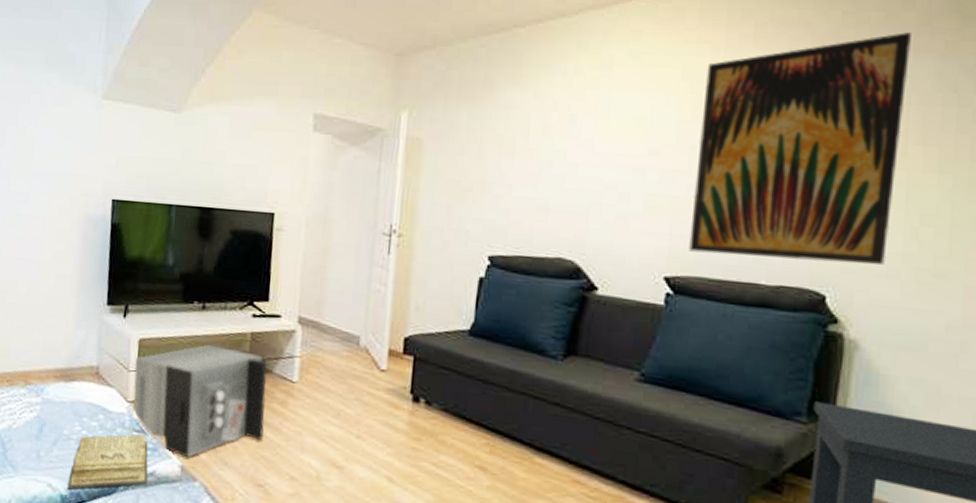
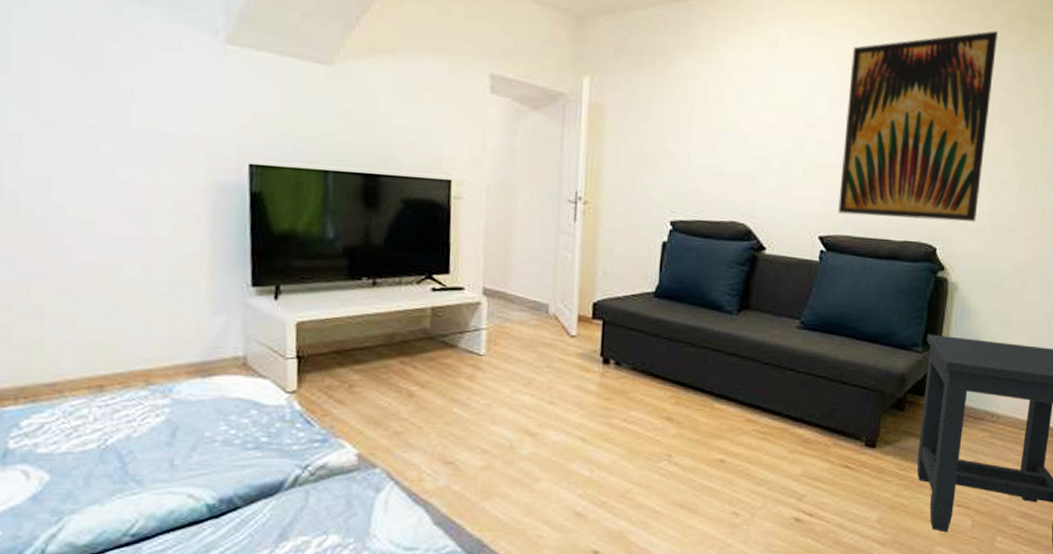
diary: present [68,433,149,490] -> none [216,425,318,497]
safe: present [132,344,268,458] -> none [293,322,452,445]

